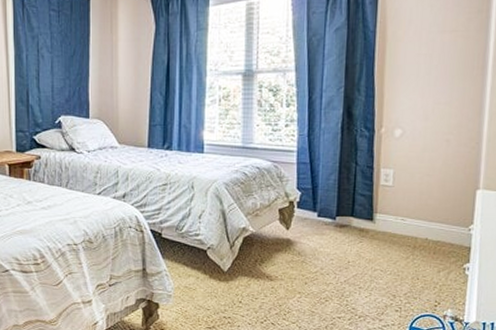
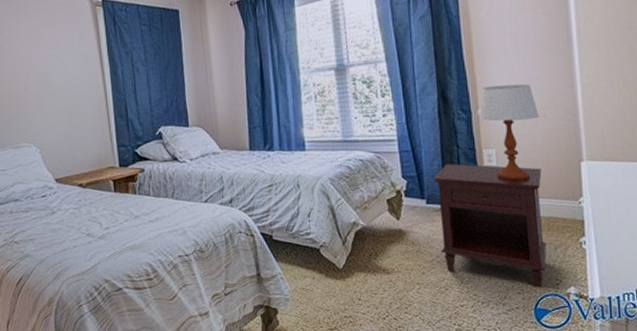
nightstand: none [326,180,437,308] -> present [433,164,547,288]
table lamp: none [381,106,442,202] -> present [478,84,539,181]

